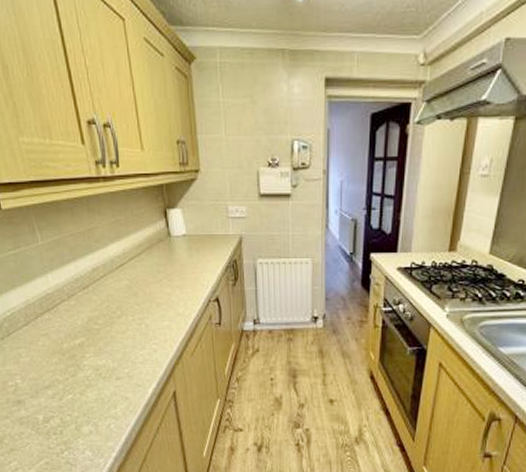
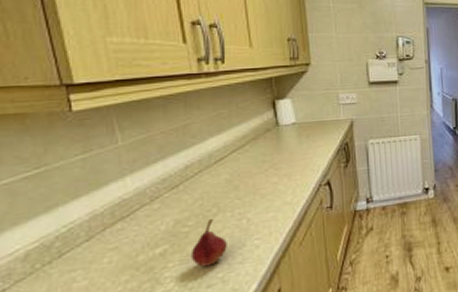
fruit: none [102,319,131,361] -> present [191,218,227,267]

